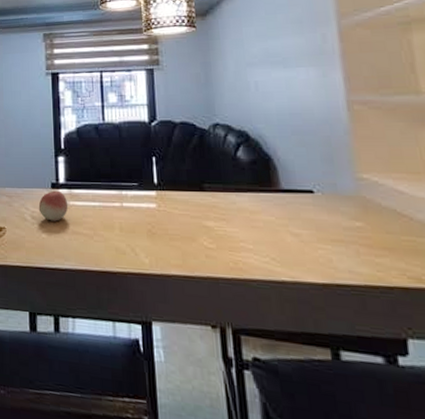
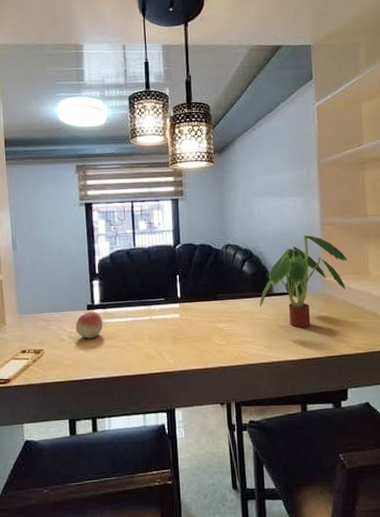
plant: none [261,116,394,240] -> present [259,235,348,328]

